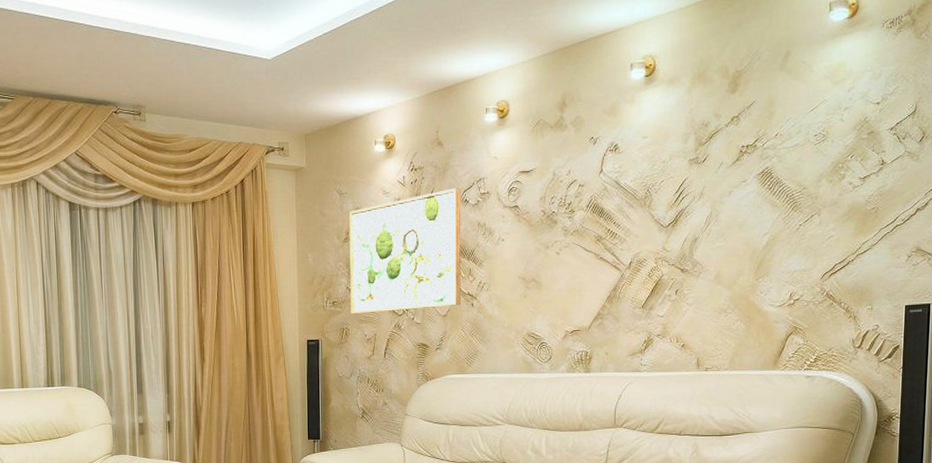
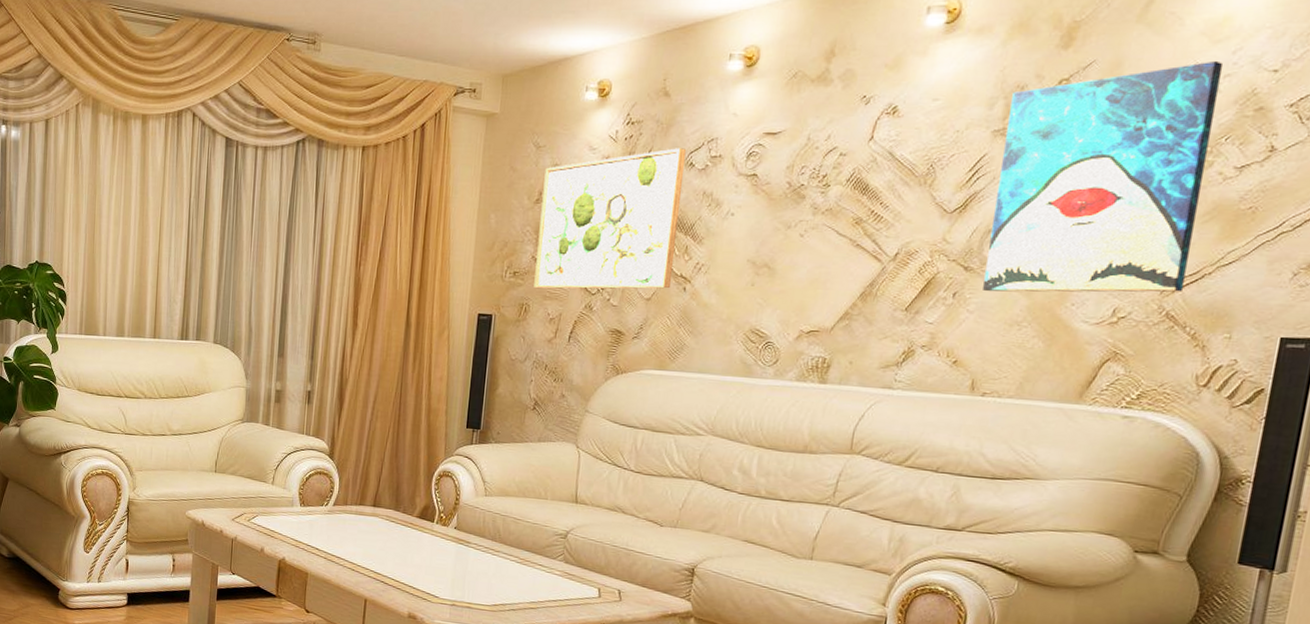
wall art: none [697,97,843,288] -> present [983,60,1224,293]

